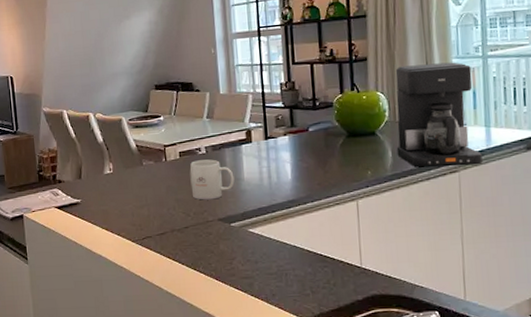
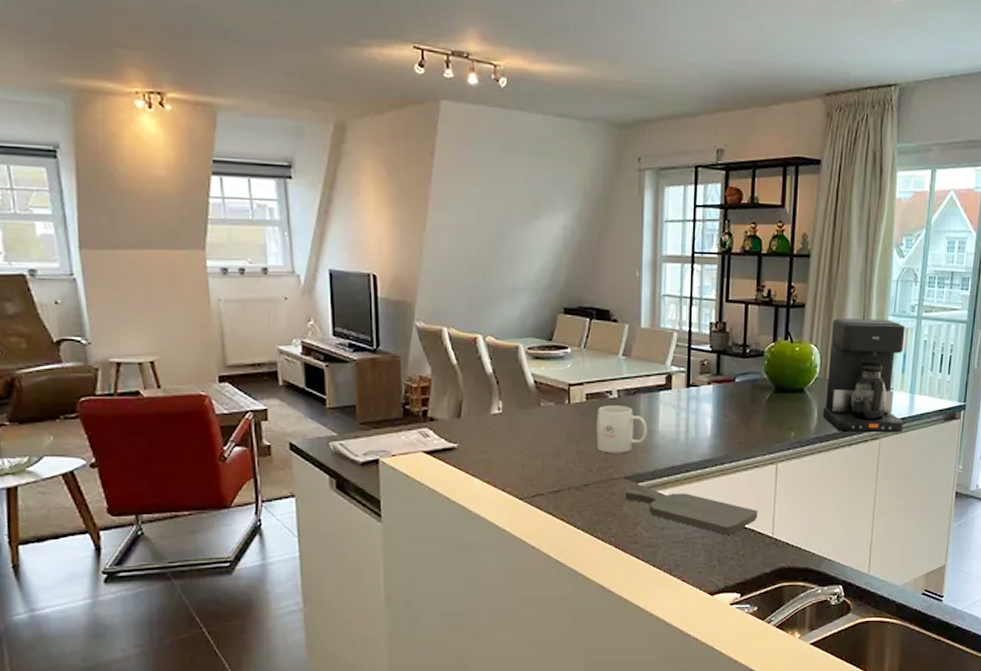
cutting board: none [220,228,345,266] -> present [625,488,758,535]

